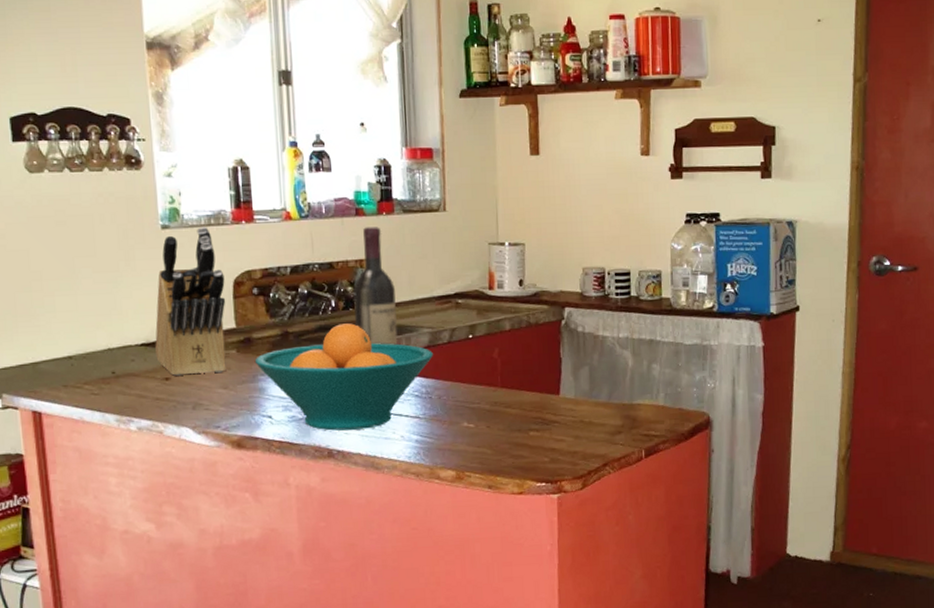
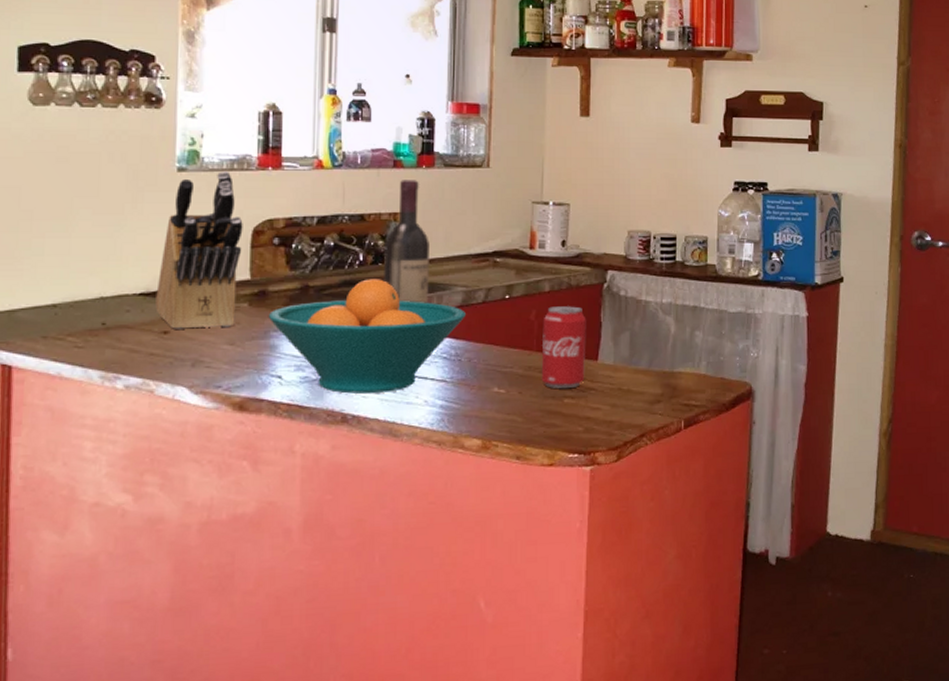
beverage can: none [505,343,548,423] -> present [541,306,586,389]

